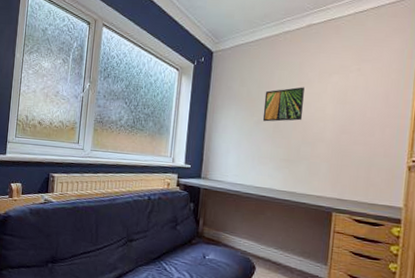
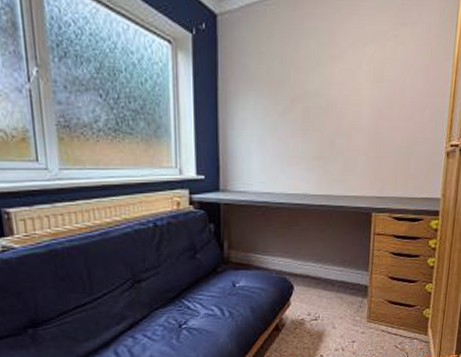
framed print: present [262,87,304,122] -> none [288,61,336,111]

